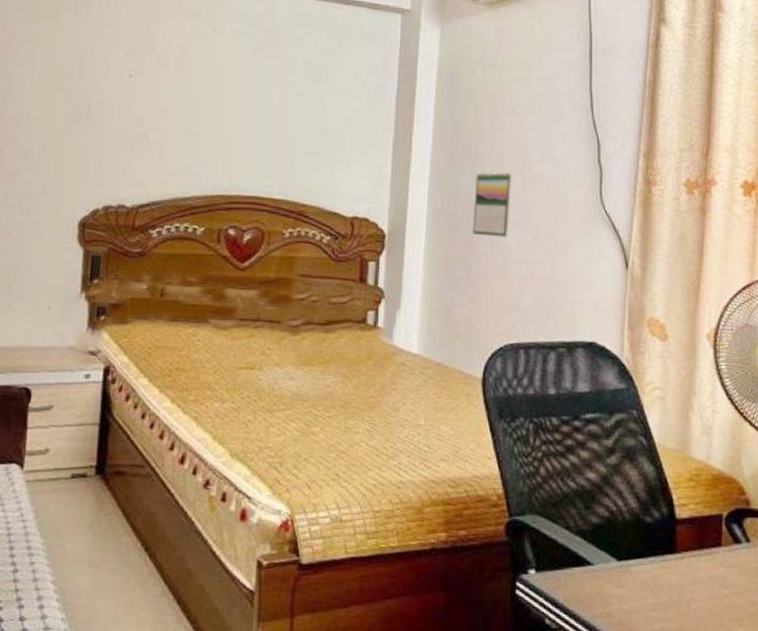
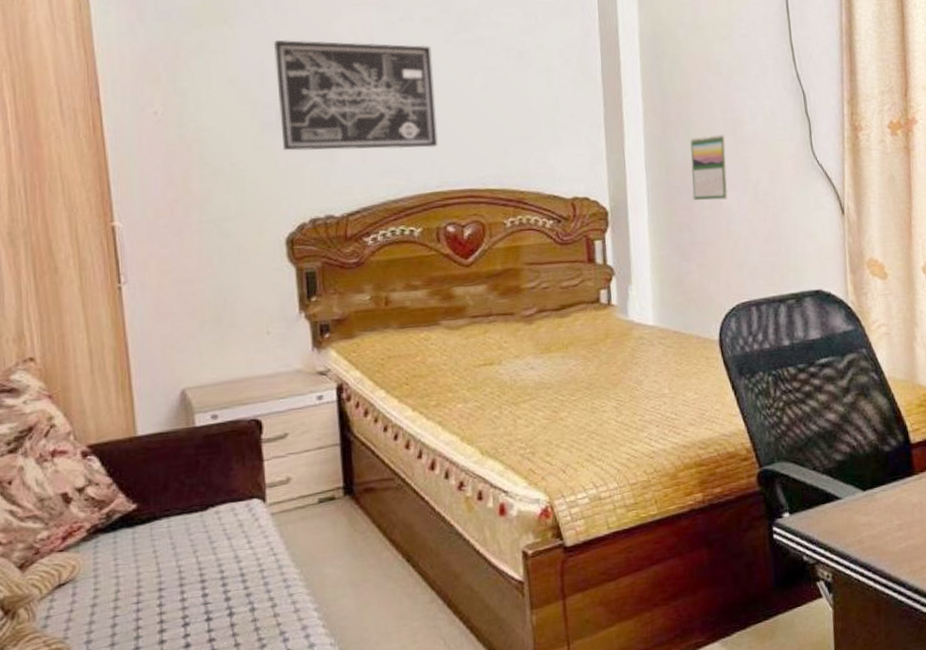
wall art: none [89,39,237,153] -> present [273,40,438,151]

